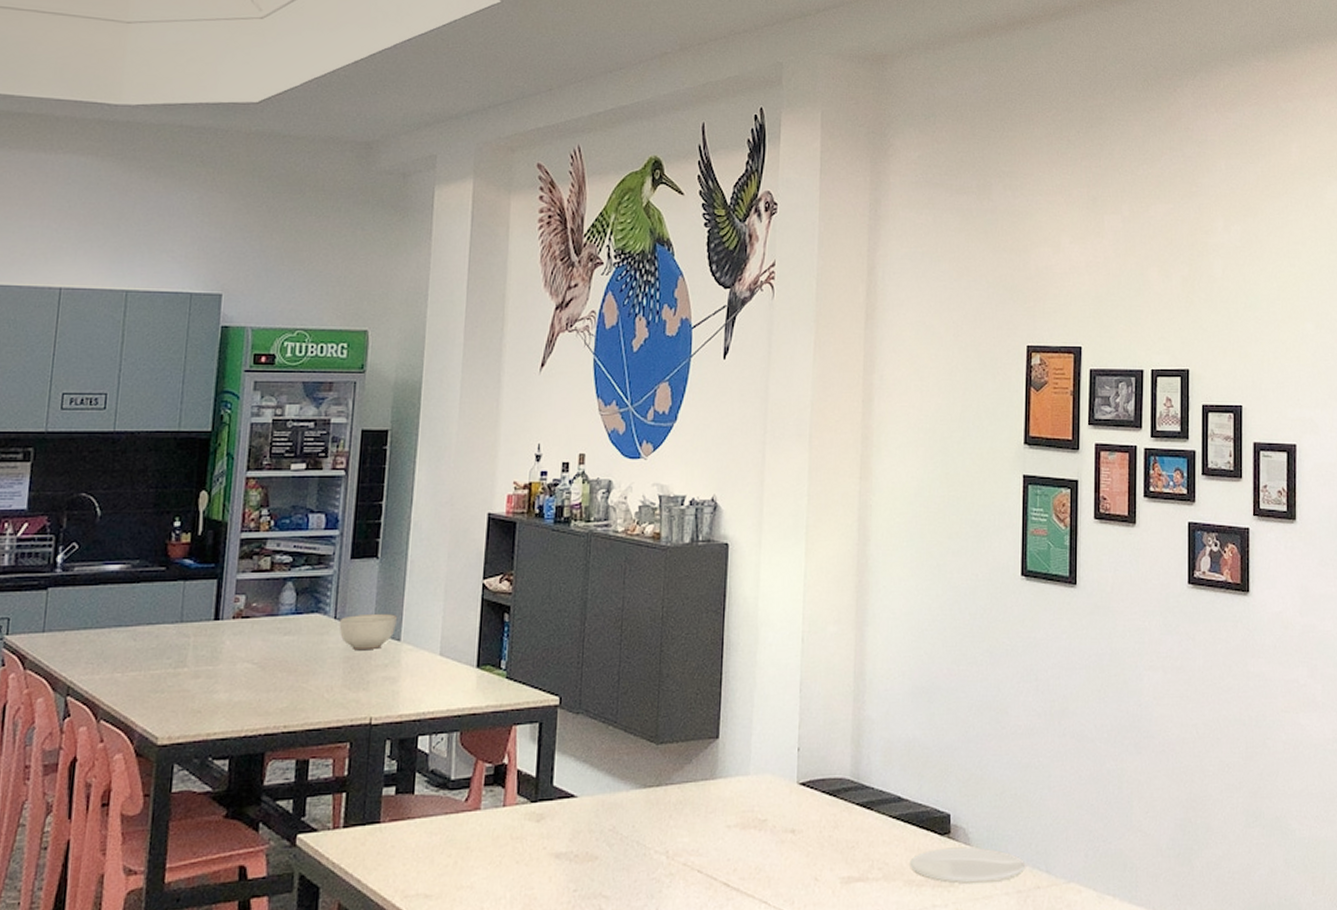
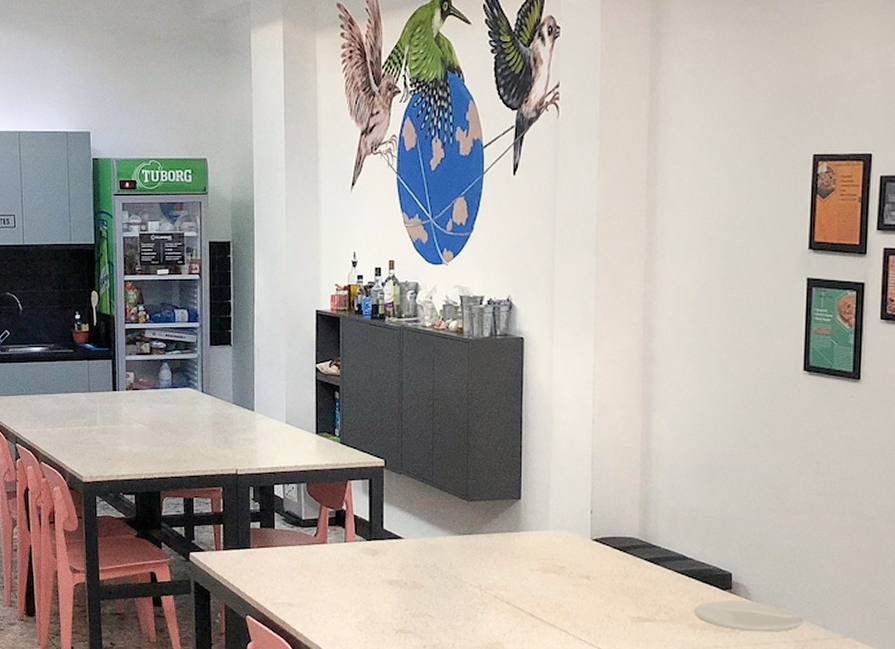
bowl: present [339,613,398,651] -> none [206,389,251,418]

